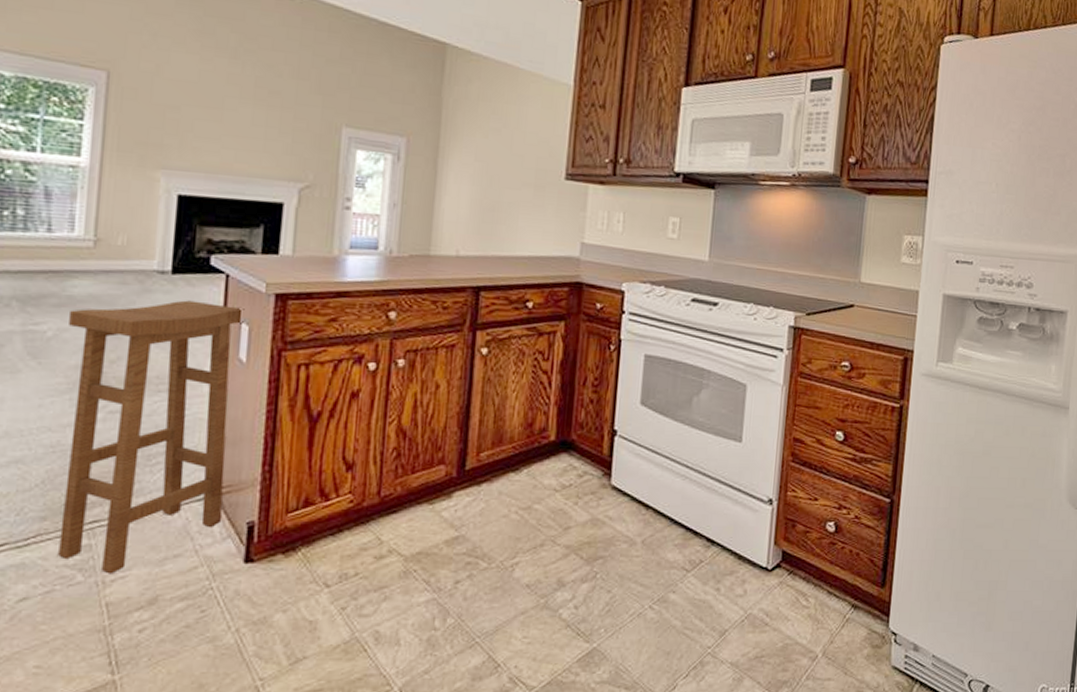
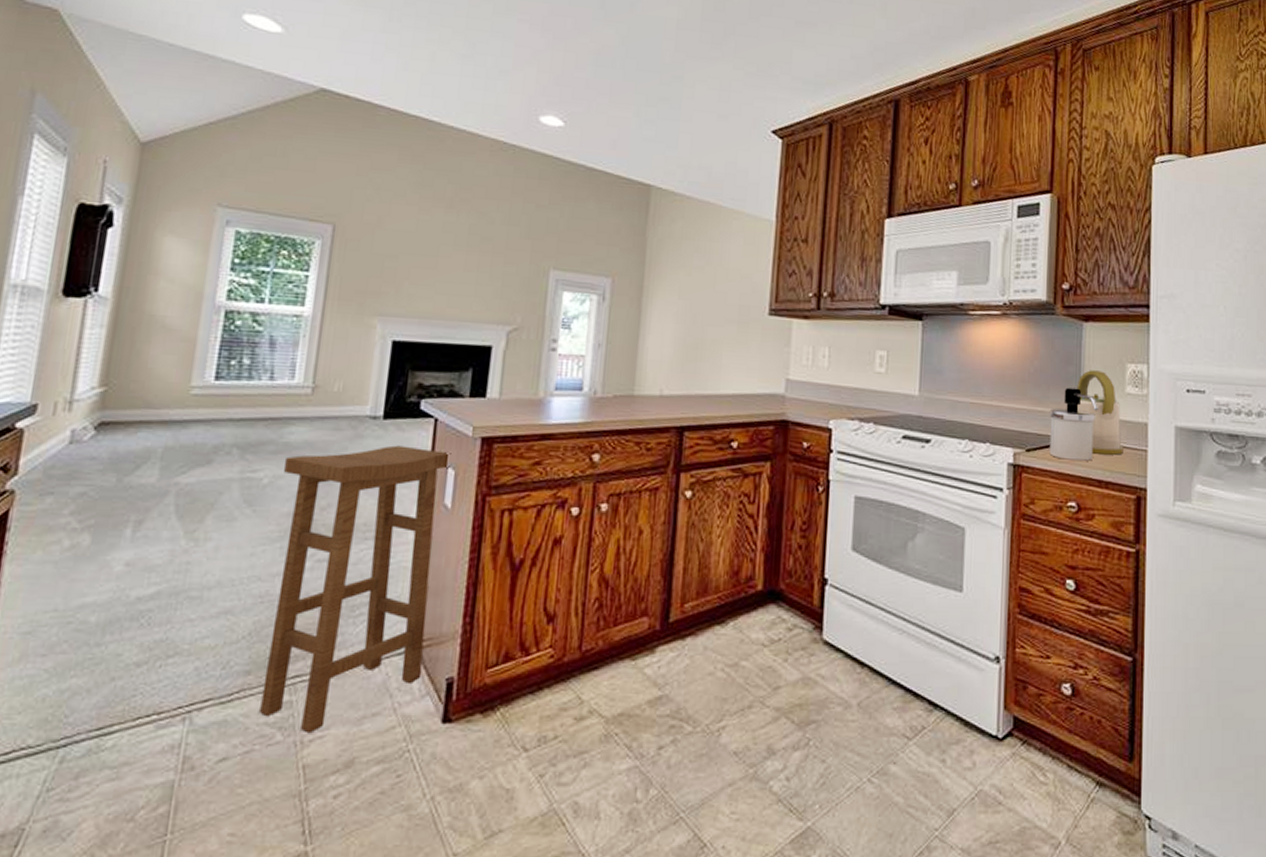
soap dispenser: none [827,256,875,325] -> present [1049,387,1098,462]
kettle: none [856,240,896,320] -> present [1076,370,1124,455]

